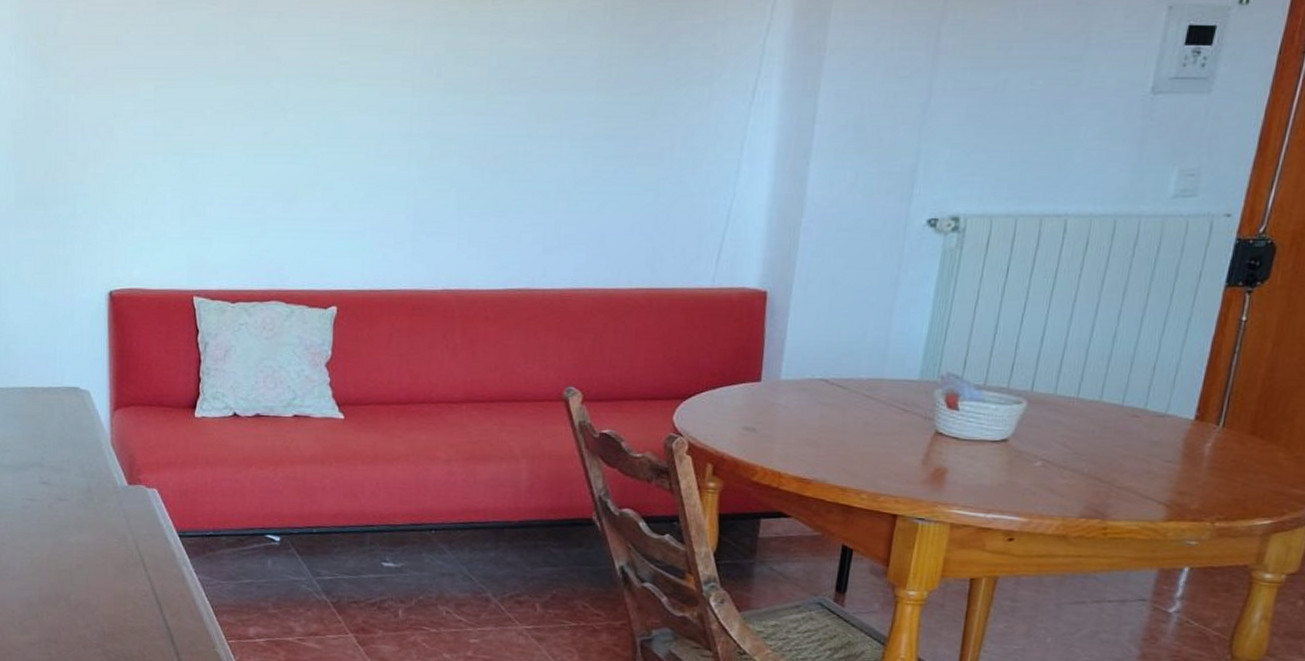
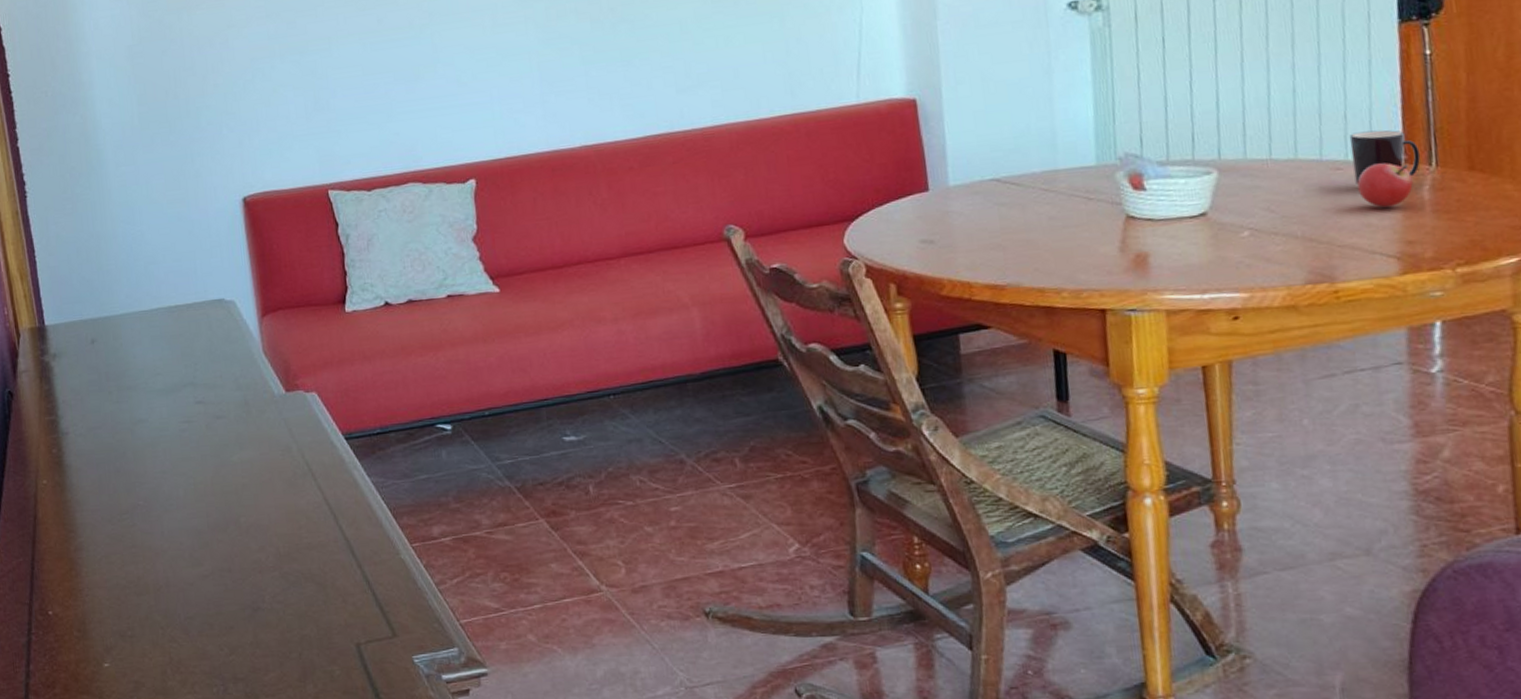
mug: none [1147,384,1212,436] -> present [1349,130,1421,187]
fruit: none [1148,416,1199,458] -> present [1357,163,1413,208]

